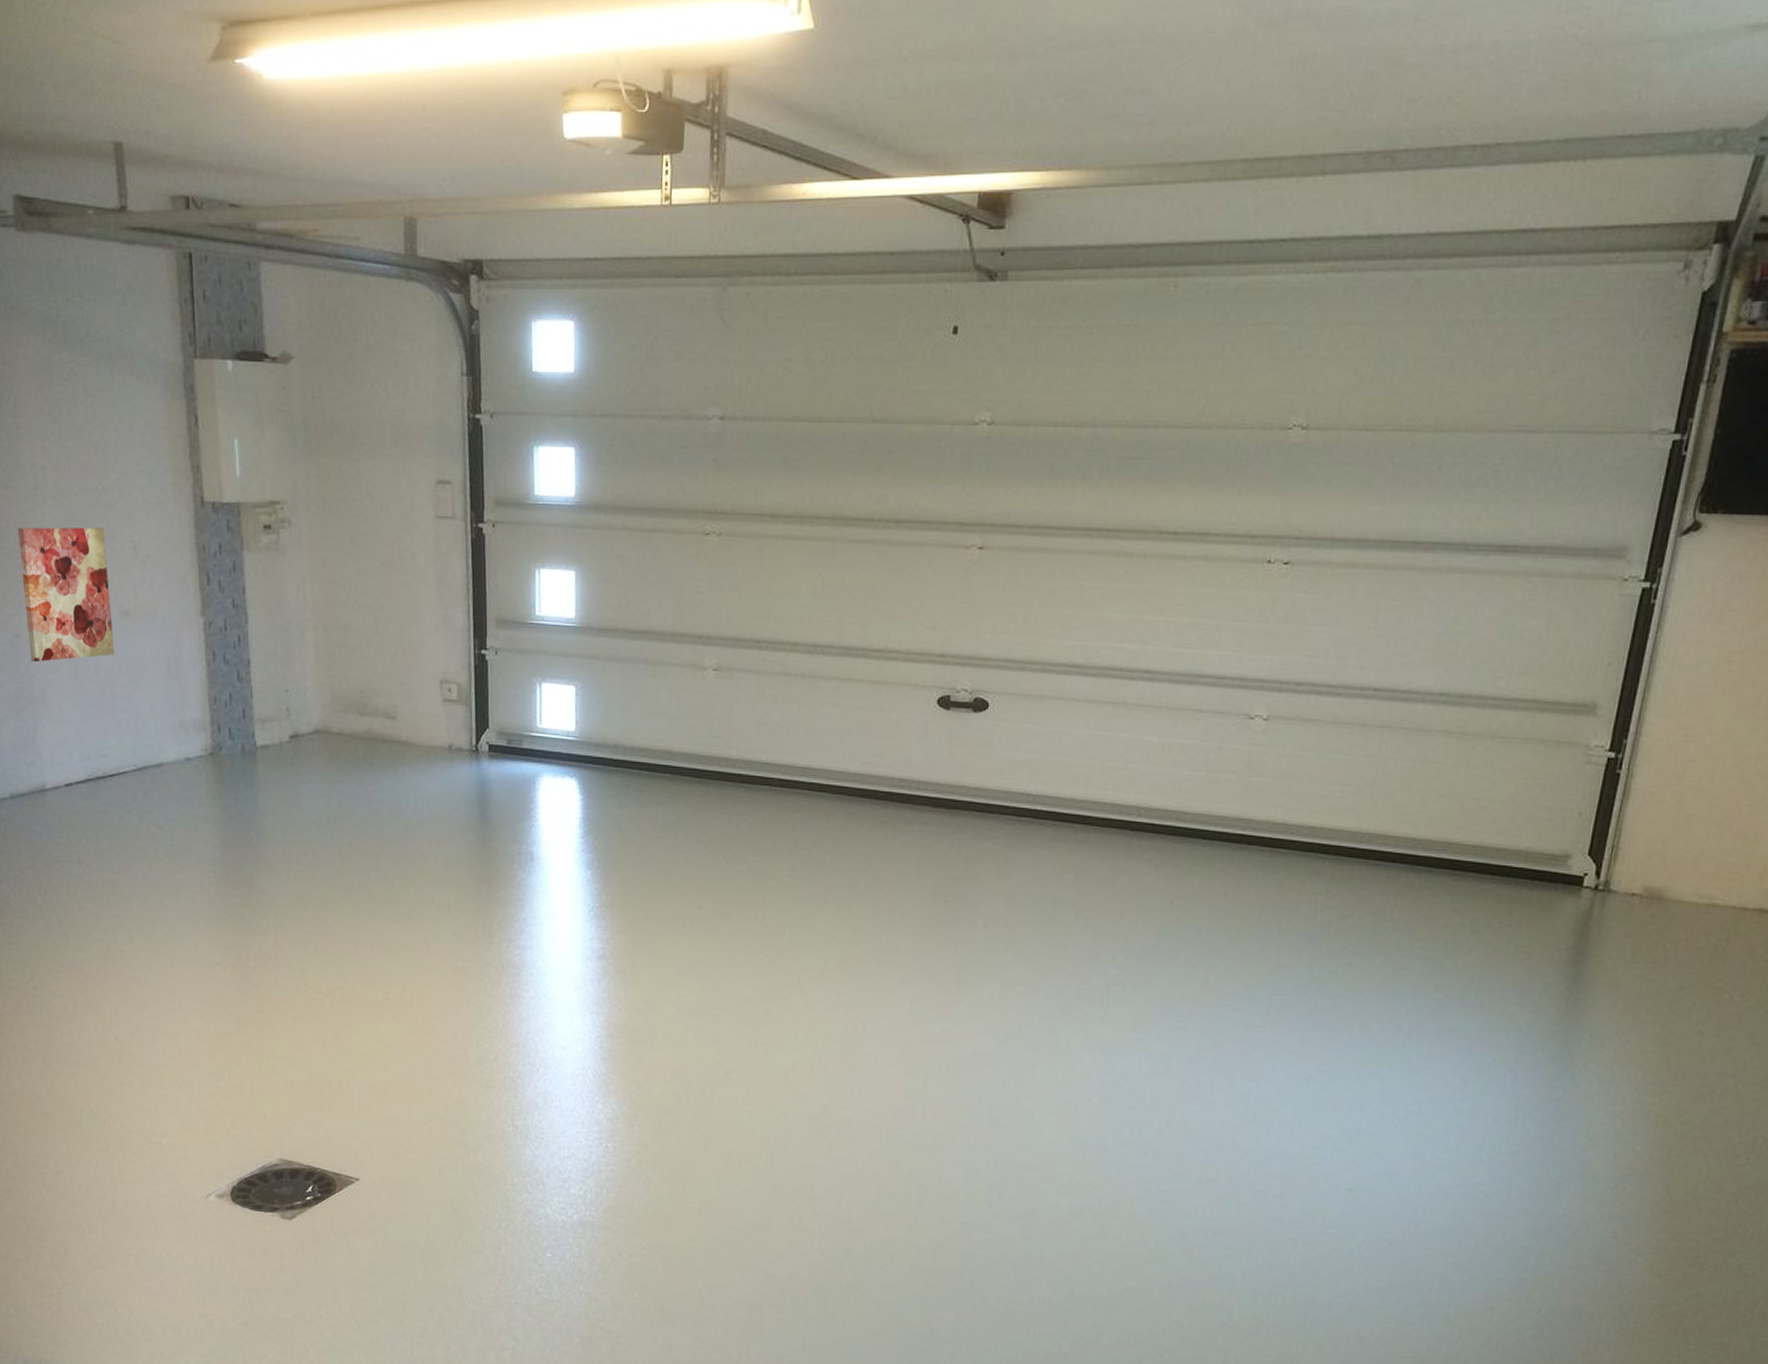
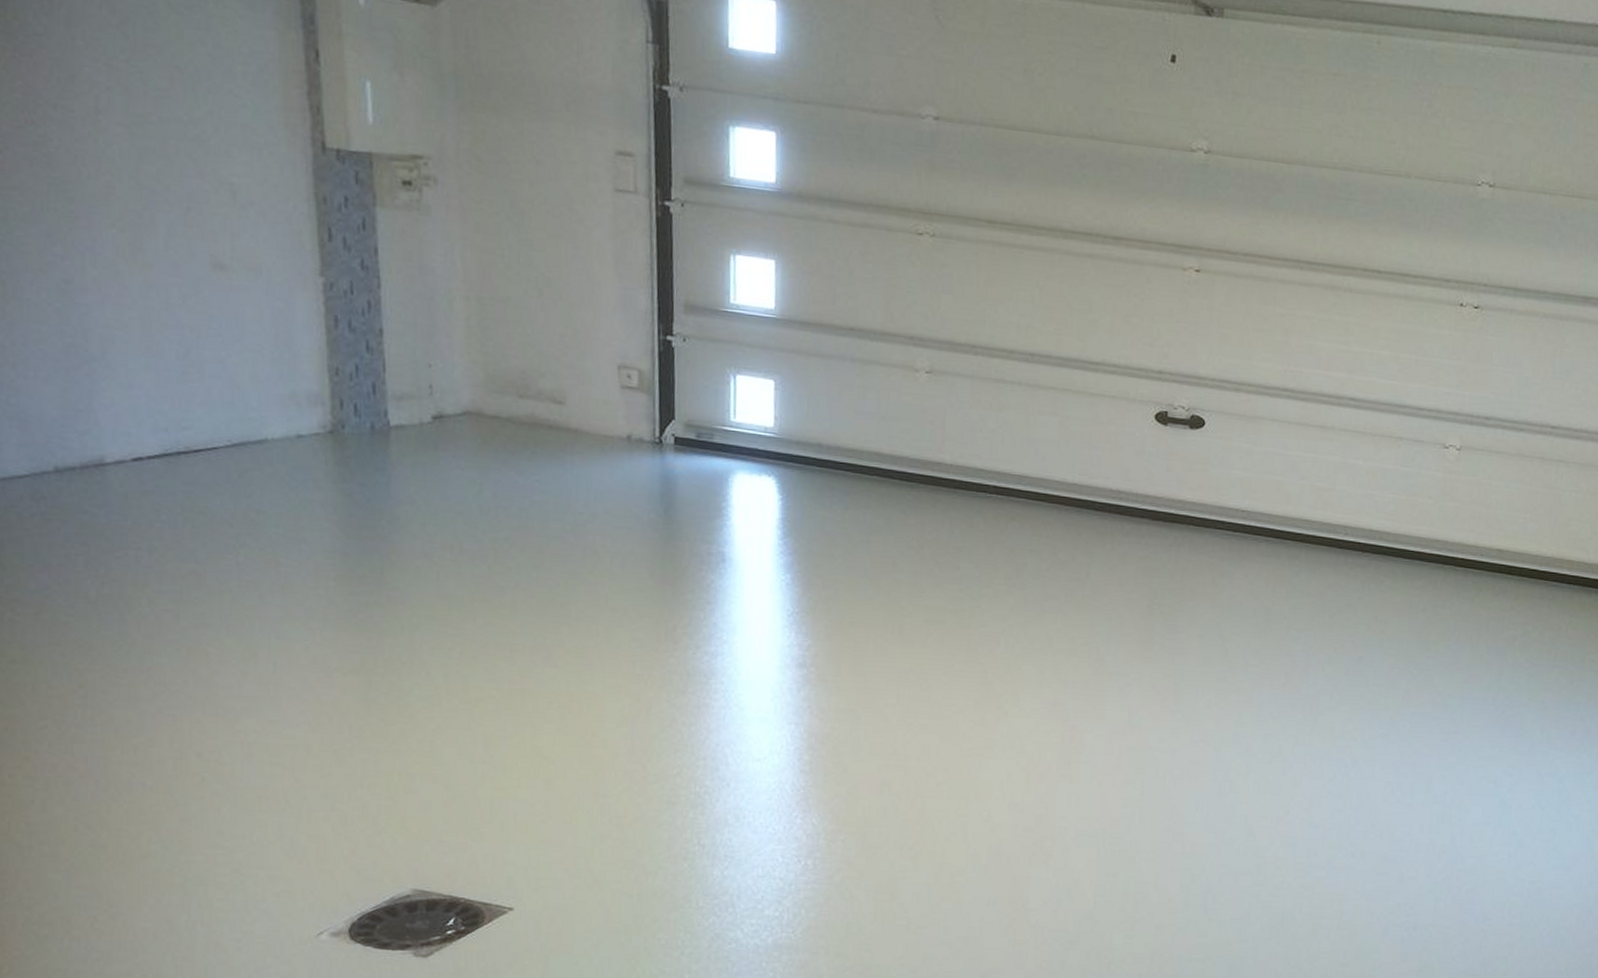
wall art: present [18,527,115,662] -> none [71,155,204,314]

